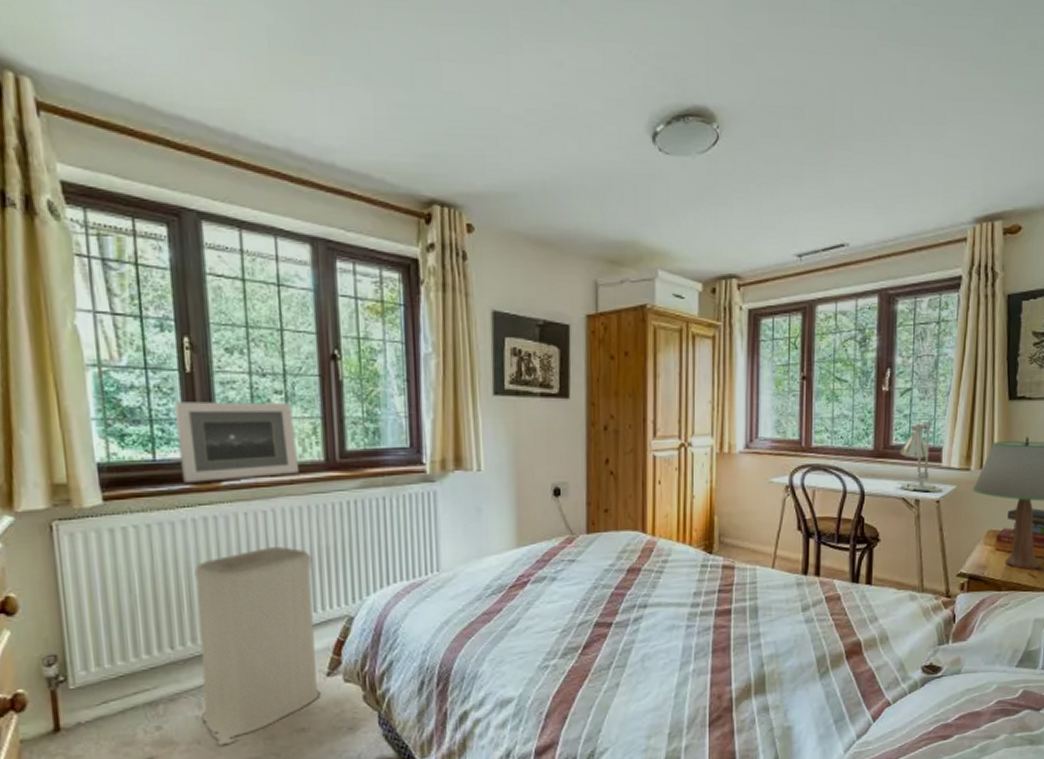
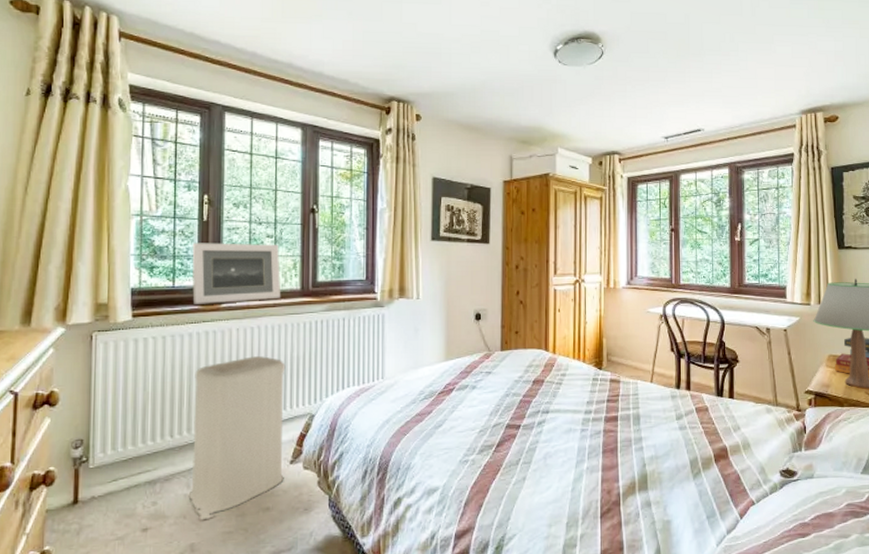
desk lamp: present [900,421,943,493] -> none [752,265,789,323]

